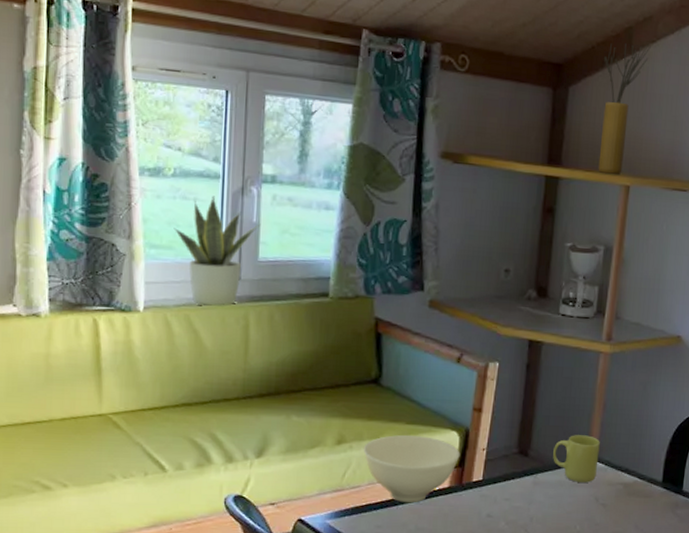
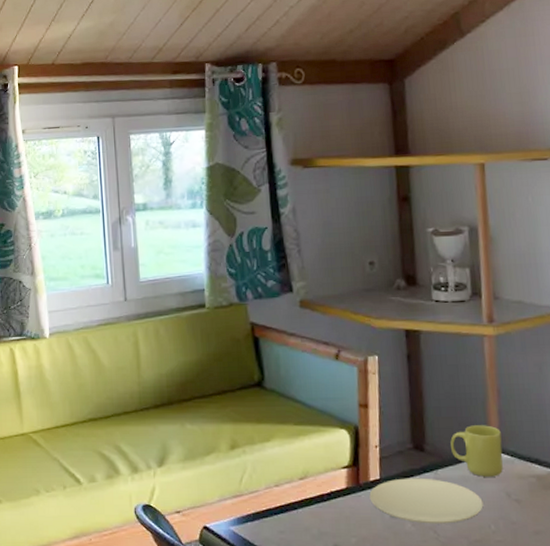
potted plant: present [173,196,261,307] -> none [67,228,139,328]
bowl: present [363,435,460,503] -> none [256,436,353,507]
plate: none [469,480,574,524] -> present [369,478,484,524]
vase: present [598,43,651,176] -> none [434,25,481,156]

